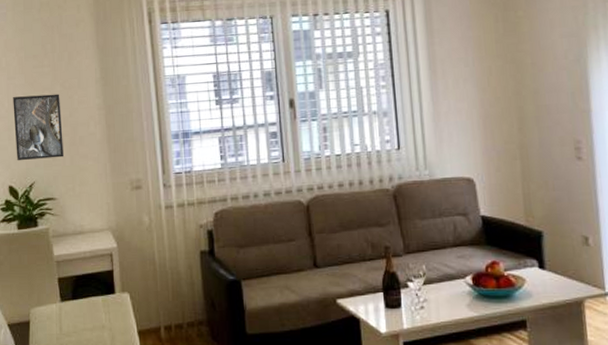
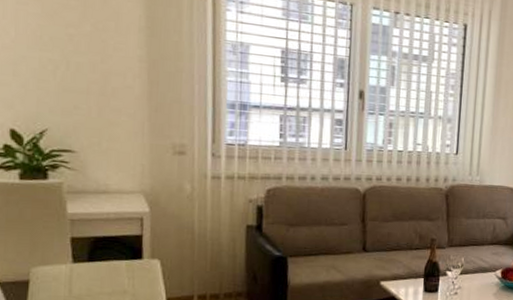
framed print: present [13,94,65,161] -> none [22,26,91,107]

